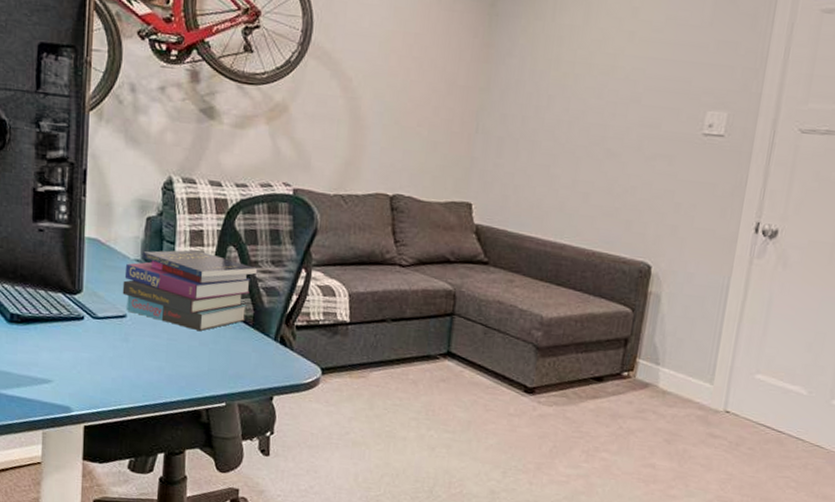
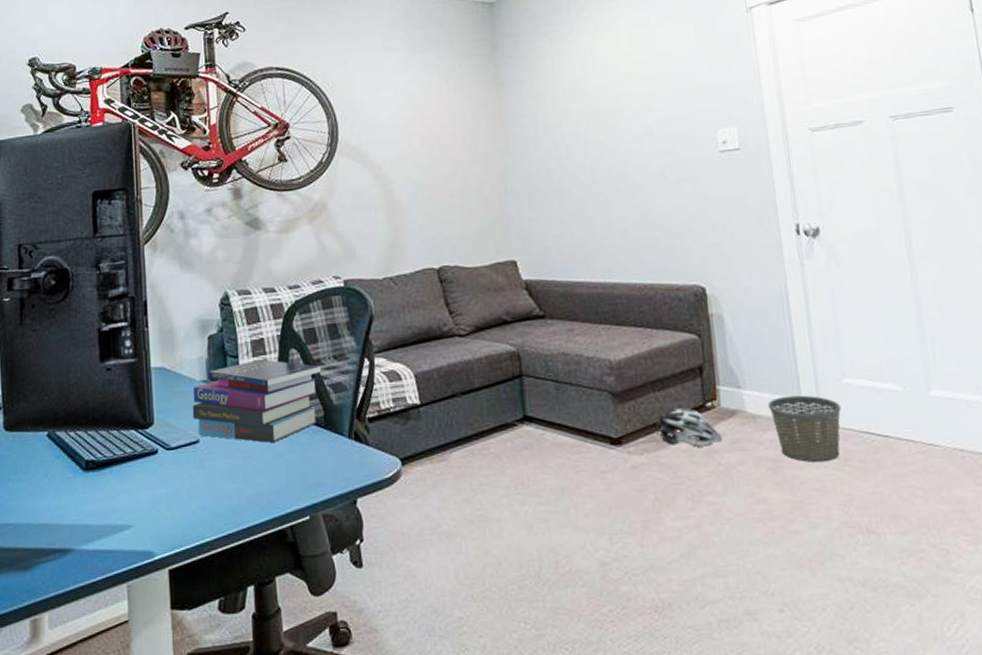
bicycle helmet: none [569,371,629,410] -> present [655,408,722,447]
basket: none [679,379,747,443] -> present [767,395,842,462]

